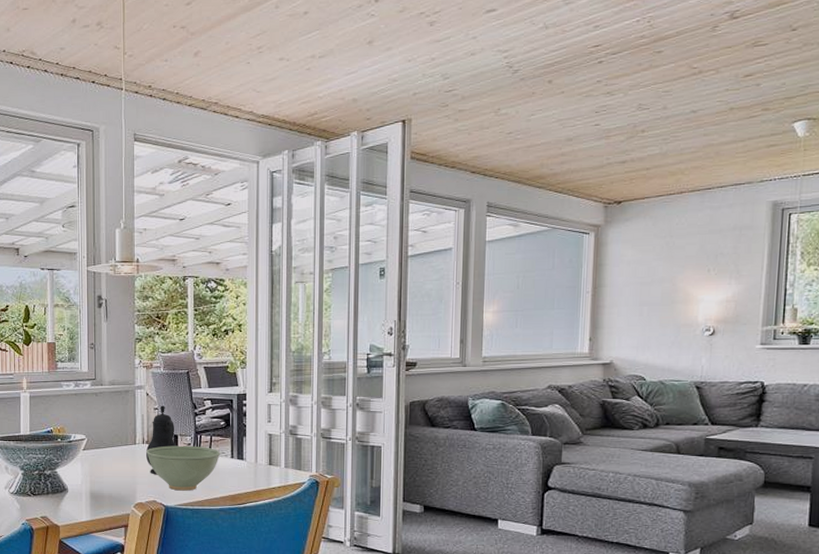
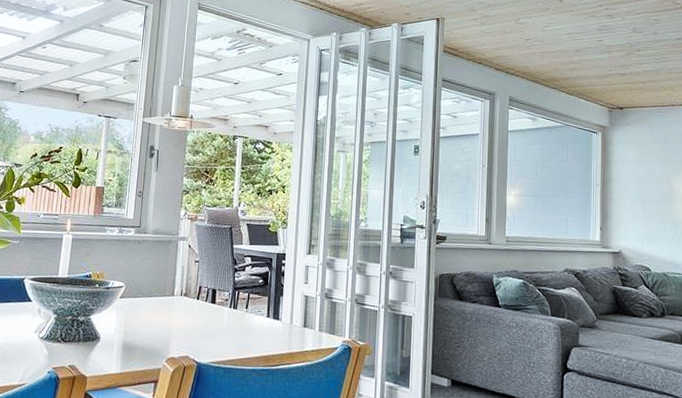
coffeepot: present [145,405,177,474] -> none [182,258,214,328]
bowl: present [146,445,221,491] -> none [183,300,257,349]

